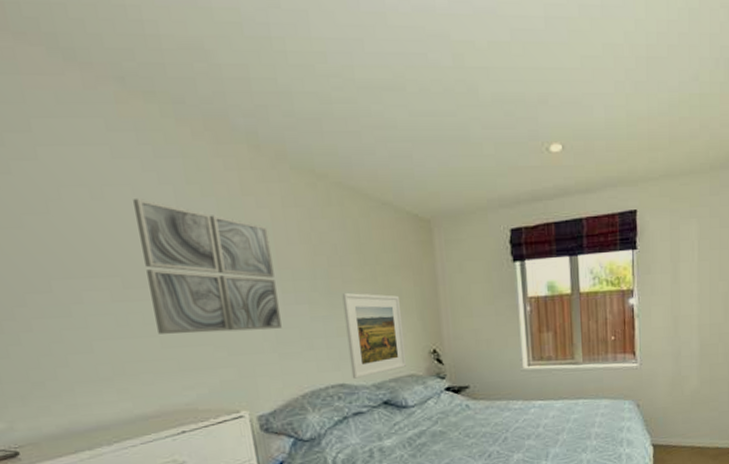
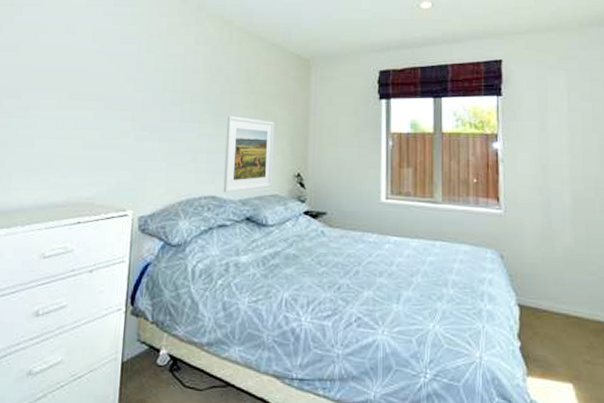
wall art: present [133,199,282,334] -> none [82,34,180,141]

